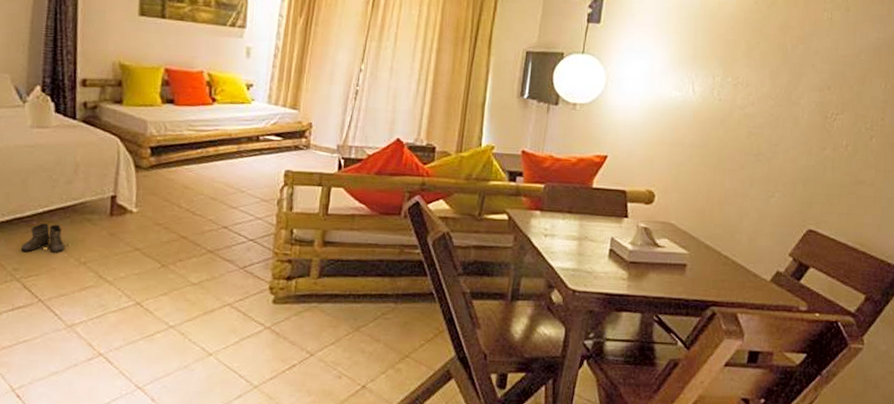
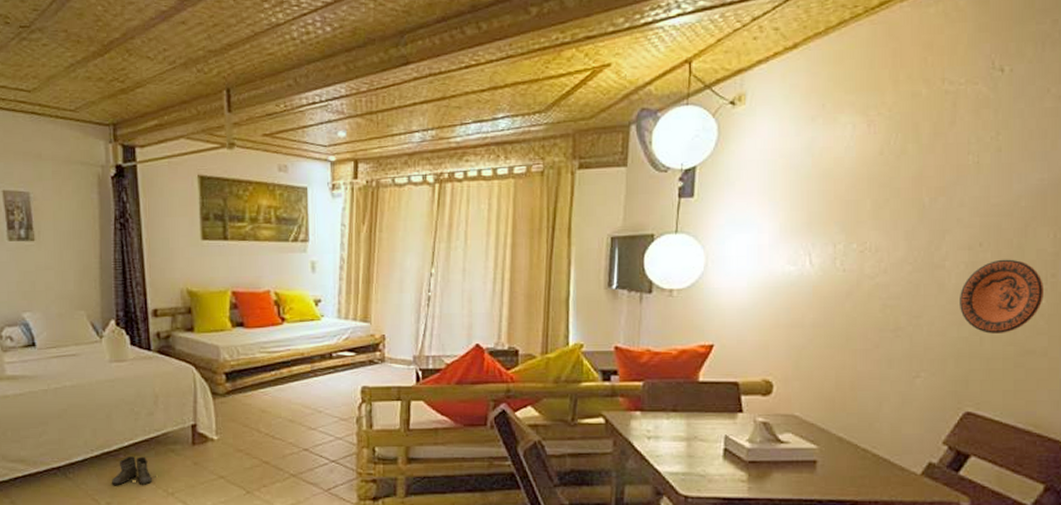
decorative plate: none [809,102,875,165] -> present [960,259,1043,334]

